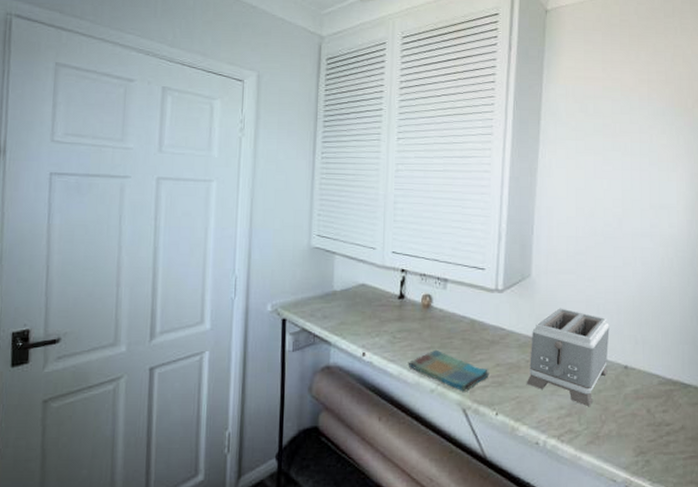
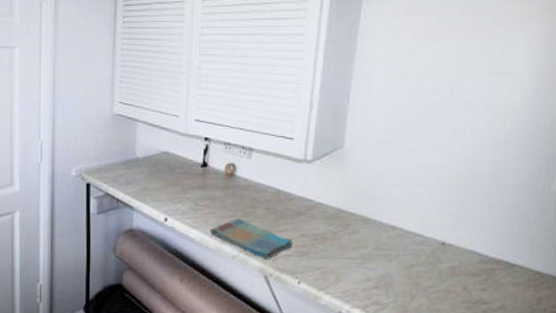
toaster: present [526,308,610,407] -> none [332,180,429,281]

